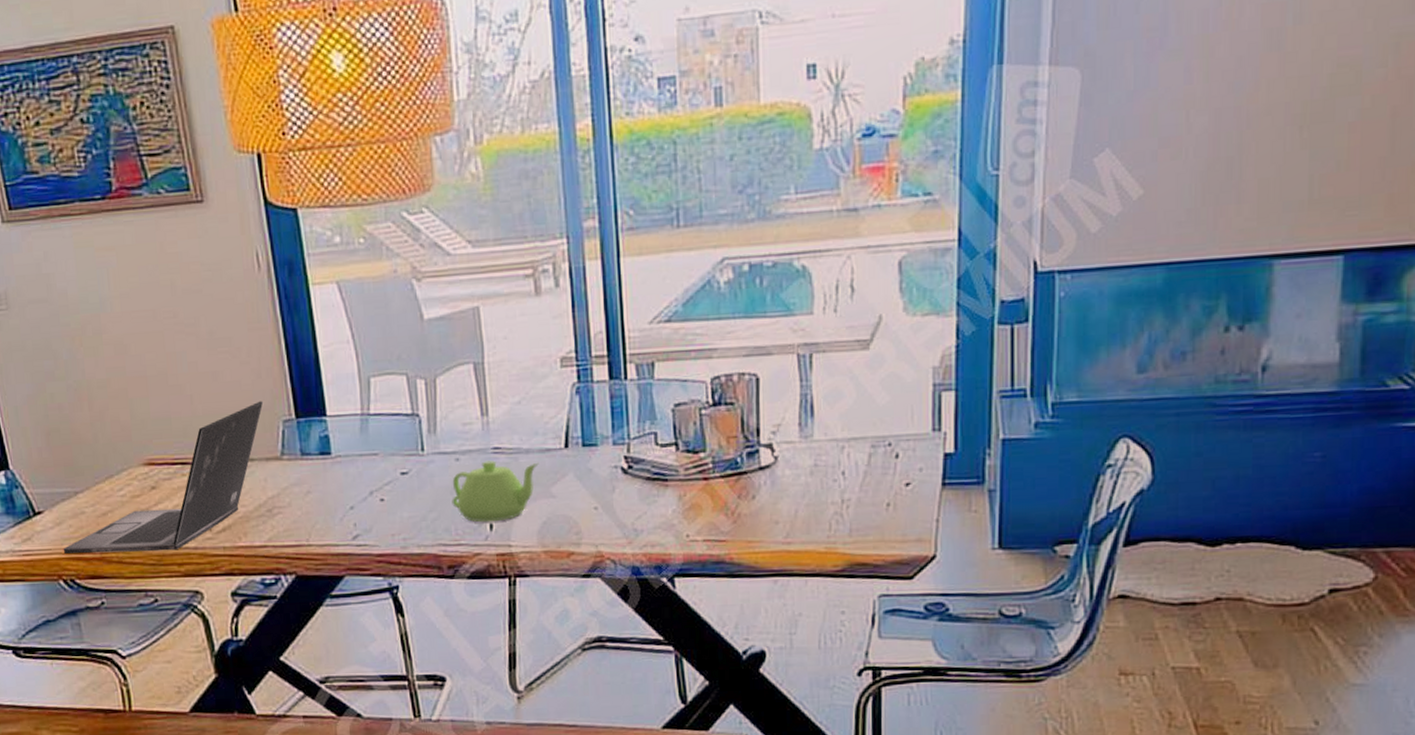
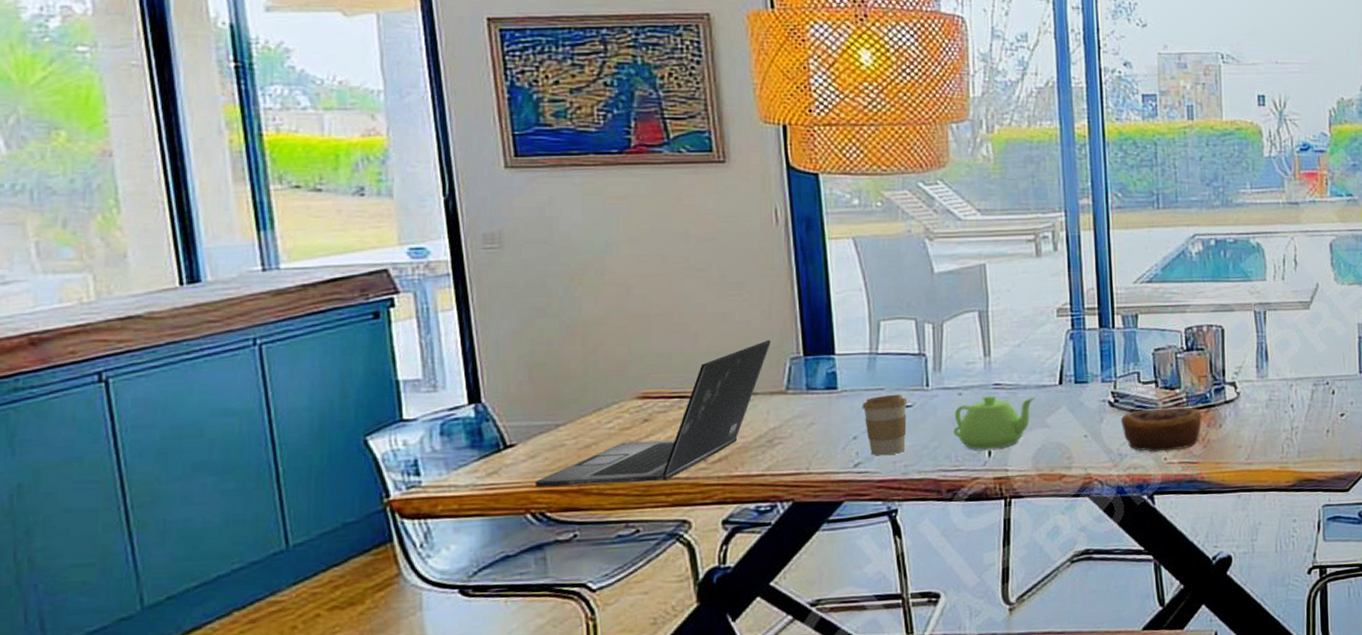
coffee cup: none [357,459,404,528] -> present [862,394,908,456]
pastry: none [635,474,731,528] -> present [1120,407,1202,452]

